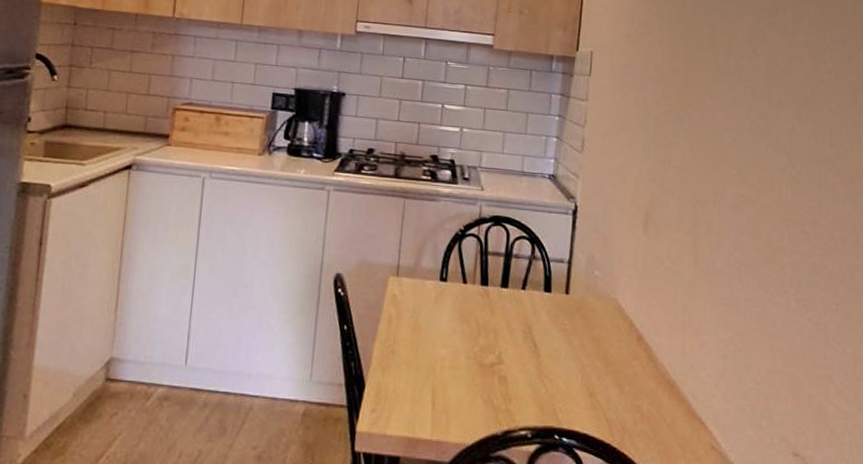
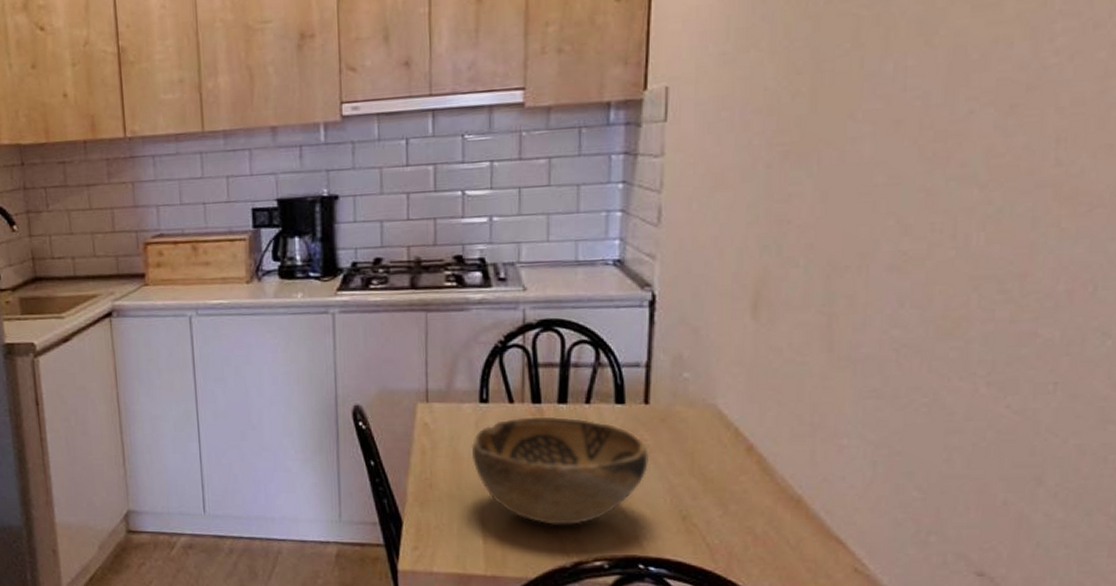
decorative bowl: none [429,296,567,396] -> present [471,416,648,525]

